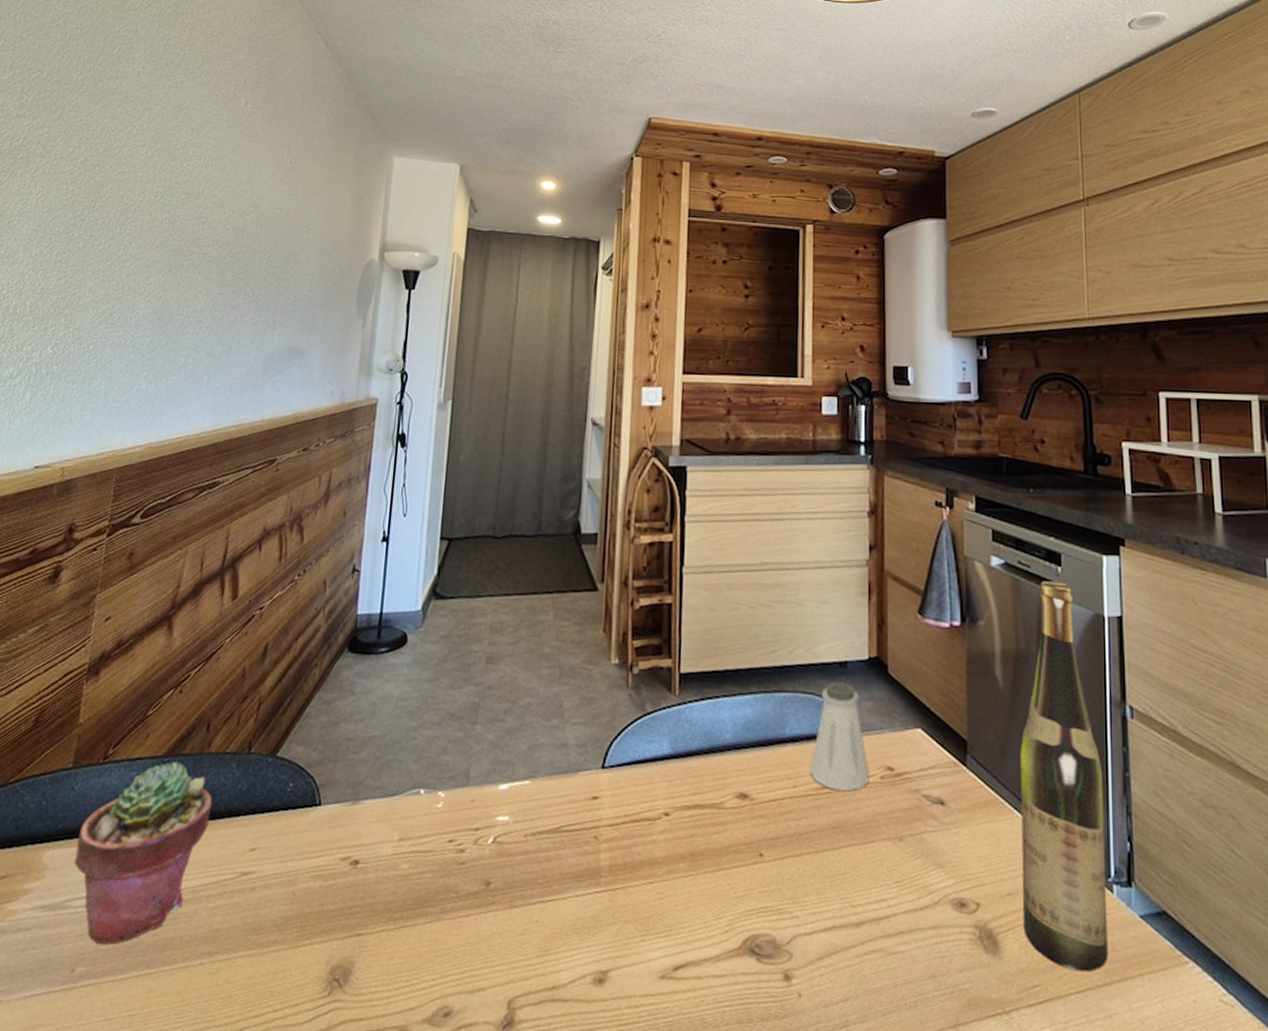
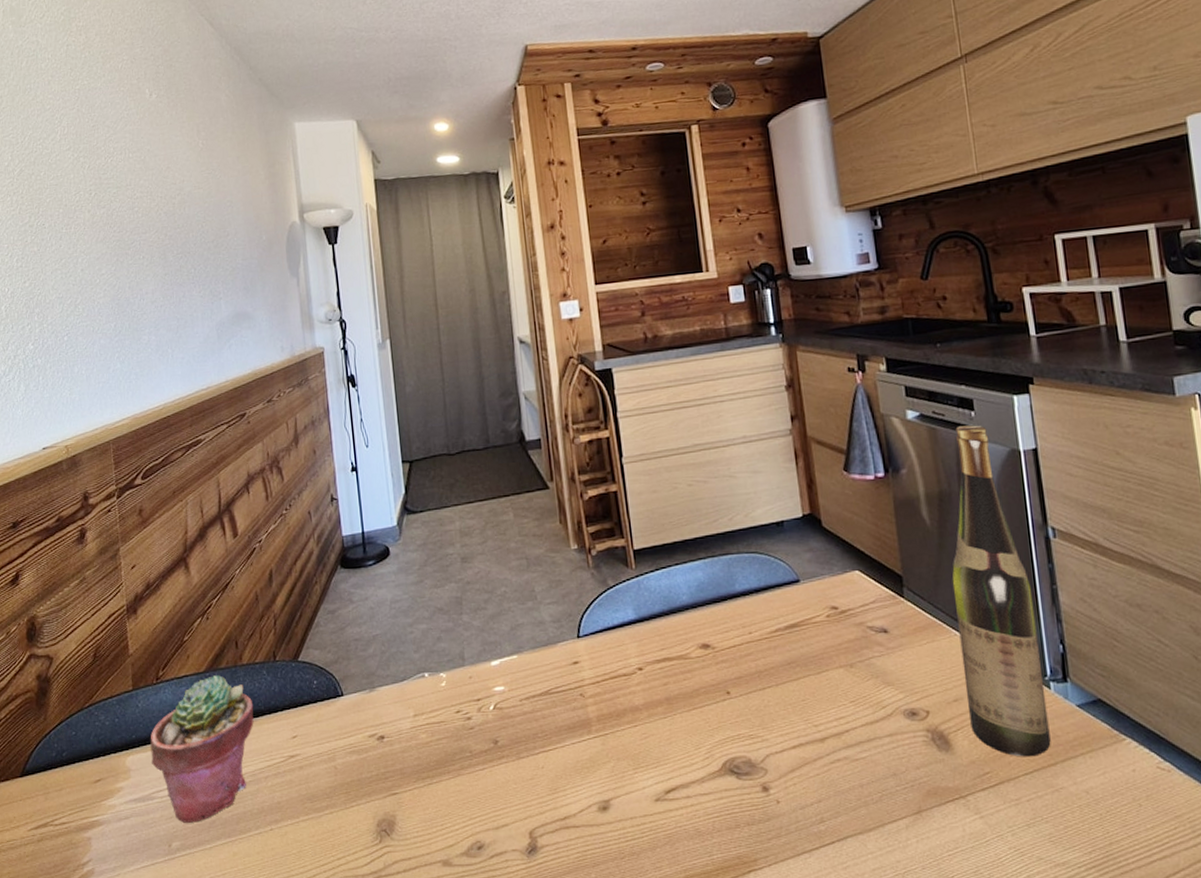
saltshaker: present [809,681,870,792] -> none [761,539,817,632]

